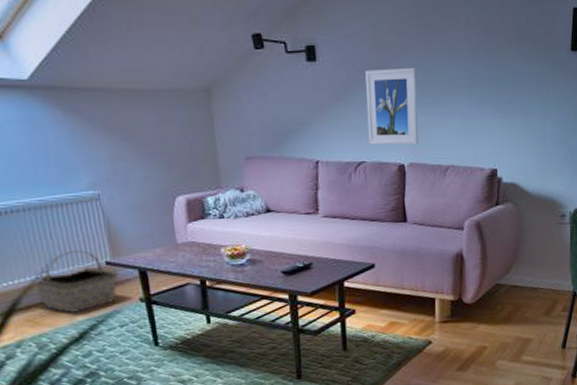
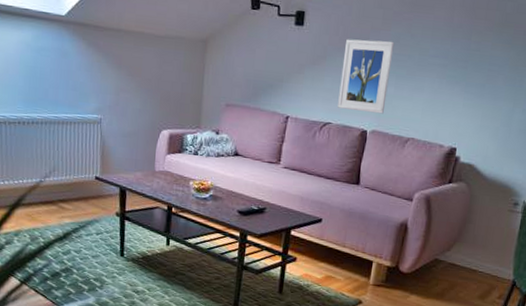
basket: present [33,250,118,313] -> none [37,162,103,215]

